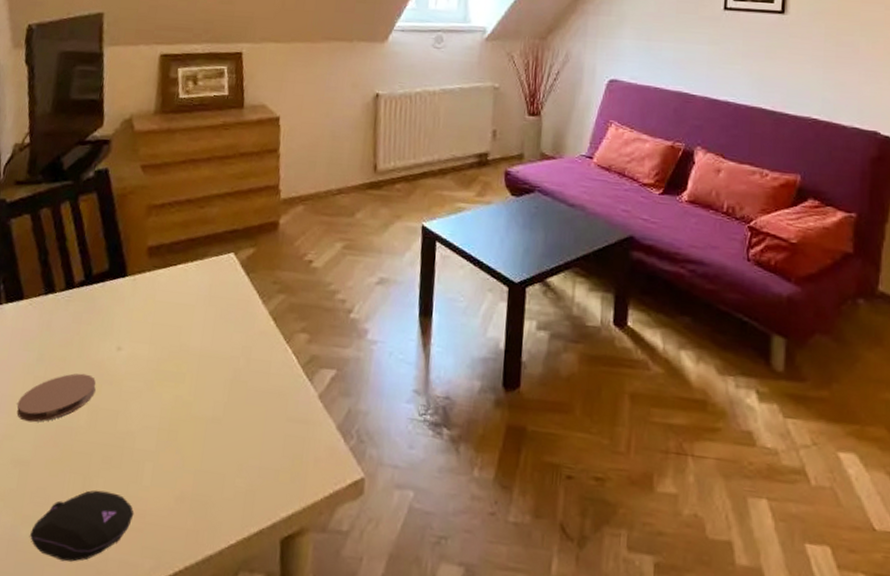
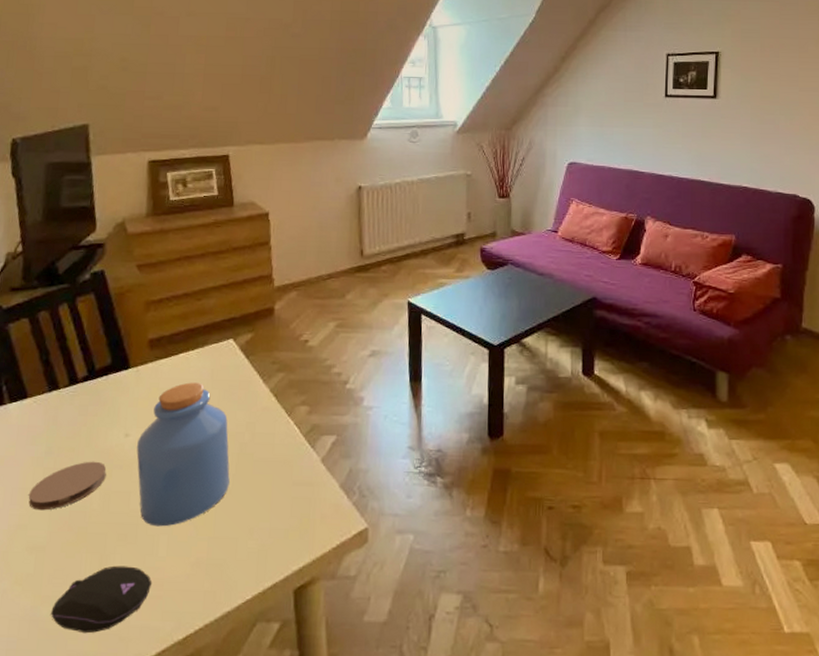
jar: none [126,296,223,453] -> present [136,382,230,527]

